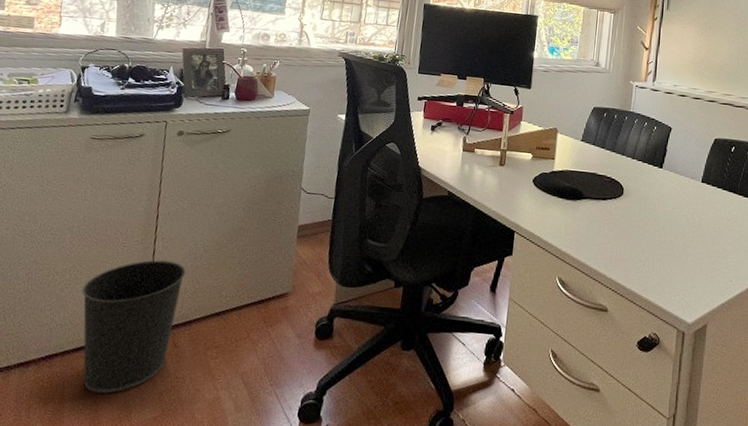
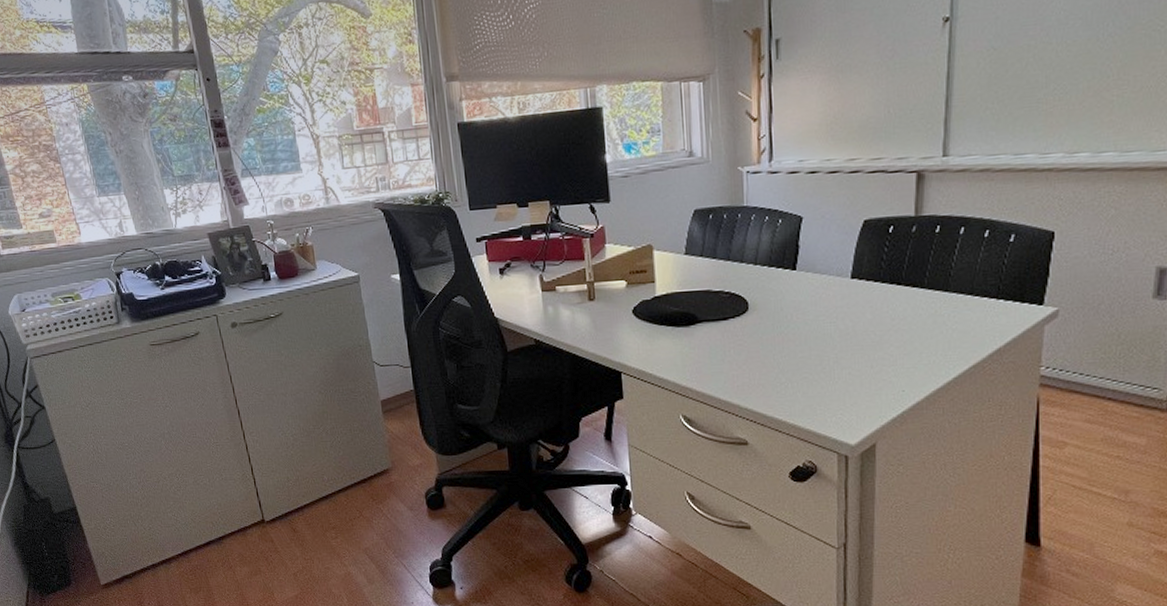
wastebasket: present [81,260,186,394] -> none [192,453,290,579]

